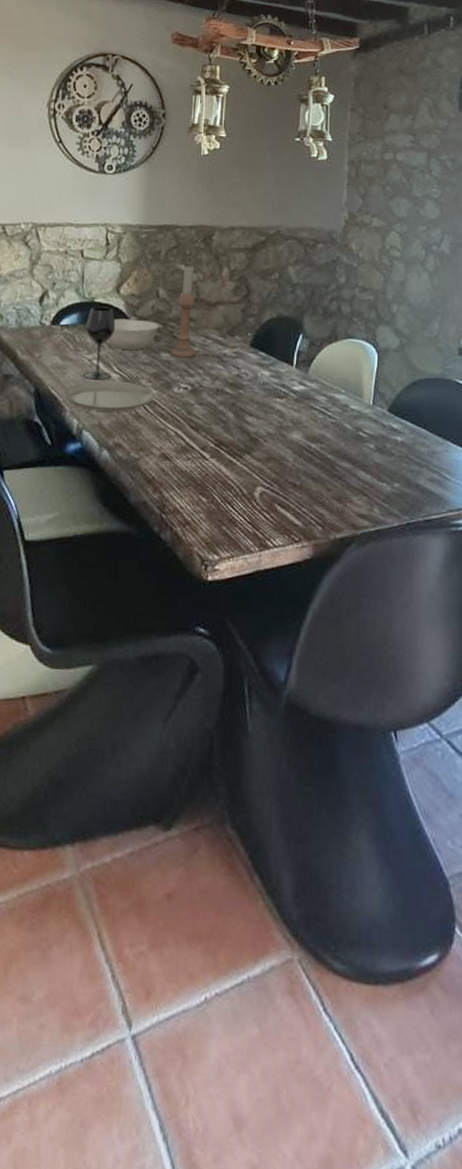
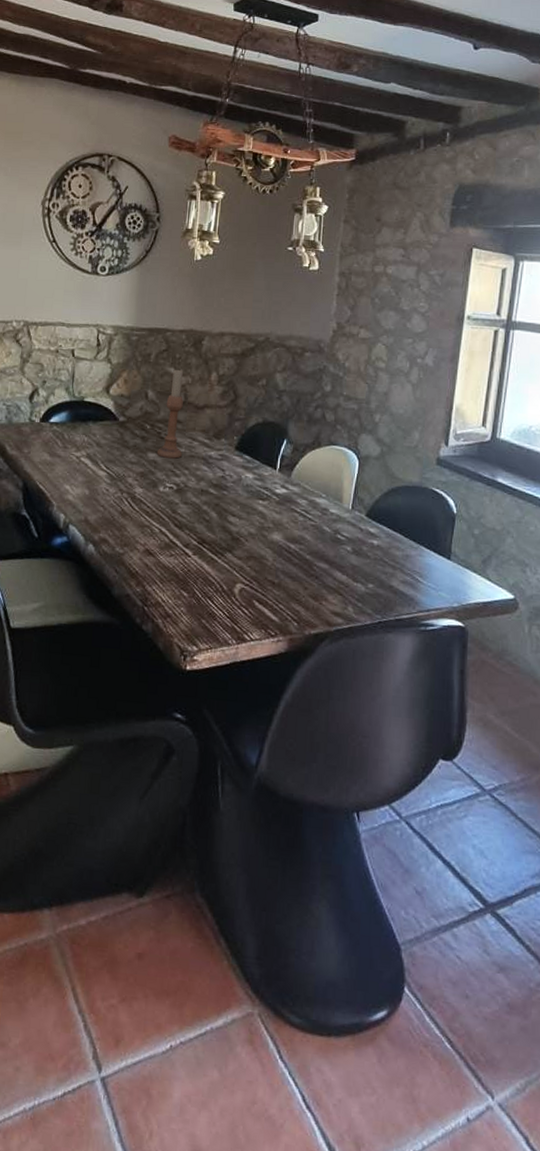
plate: present [63,380,155,412] -> none [51,477,141,509]
wineglass: present [83,307,116,380] -> none [71,406,105,477]
bowl: present [109,319,160,351] -> none [97,418,148,450]

